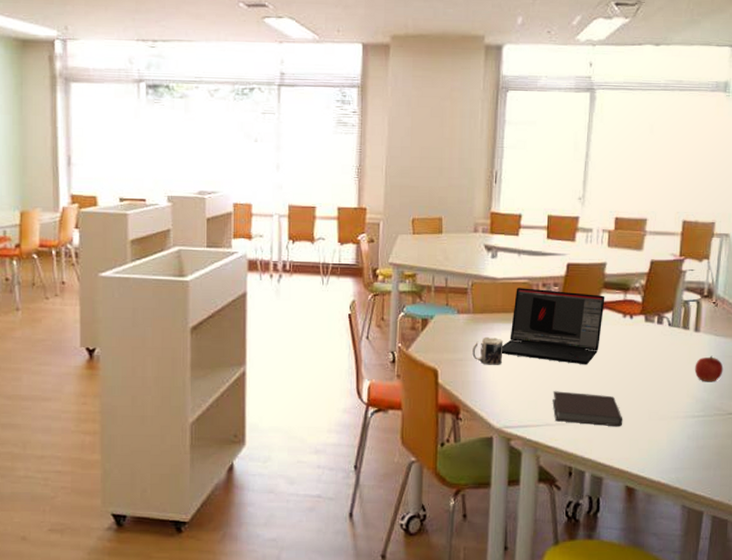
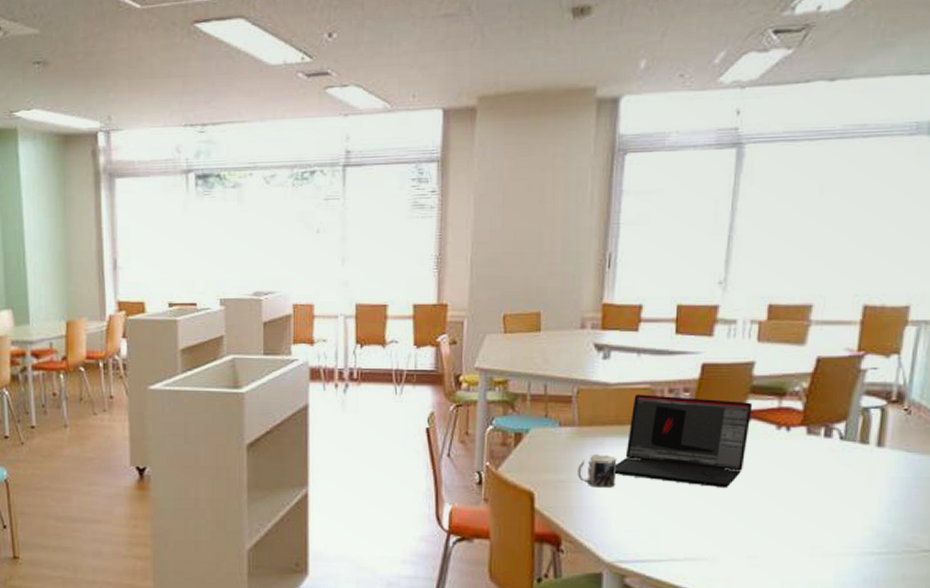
notebook: present [552,391,623,427] -> none [680,519,774,565]
apple: present [694,355,724,382] -> none [875,477,917,511]

